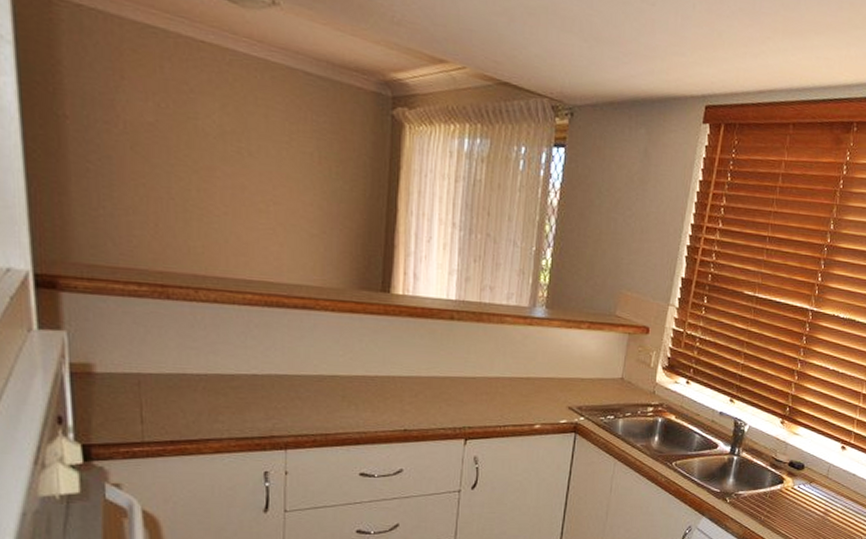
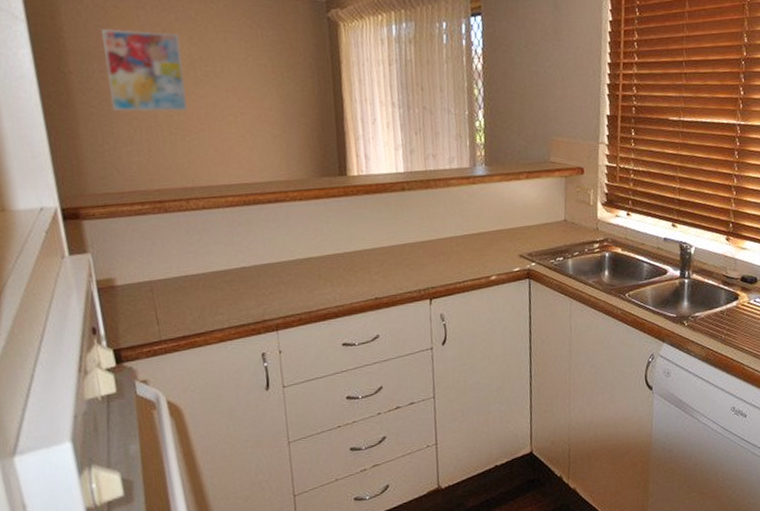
wall art: none [112,72,212,189] -> present [101,28,188,112]

